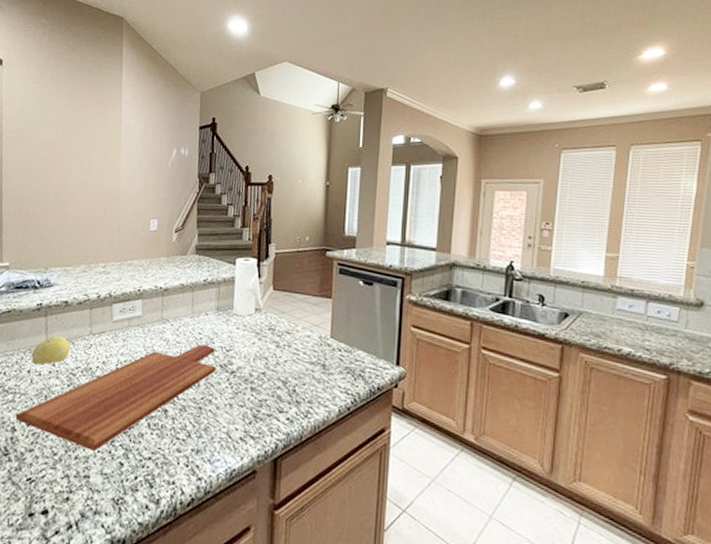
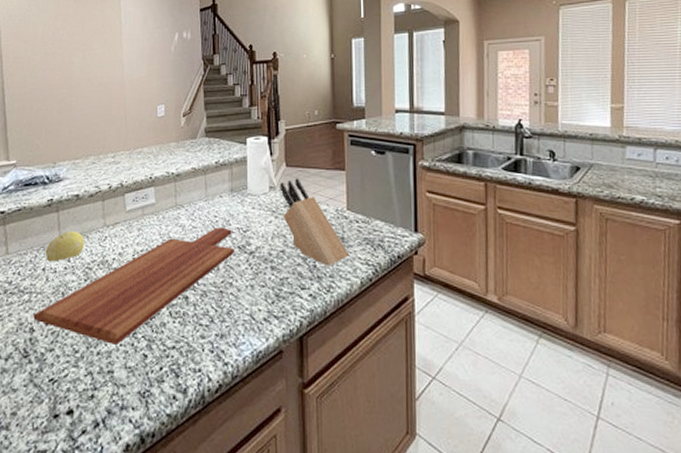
knife block: none [265,302,330,392] -> present [280,178,350,266]

